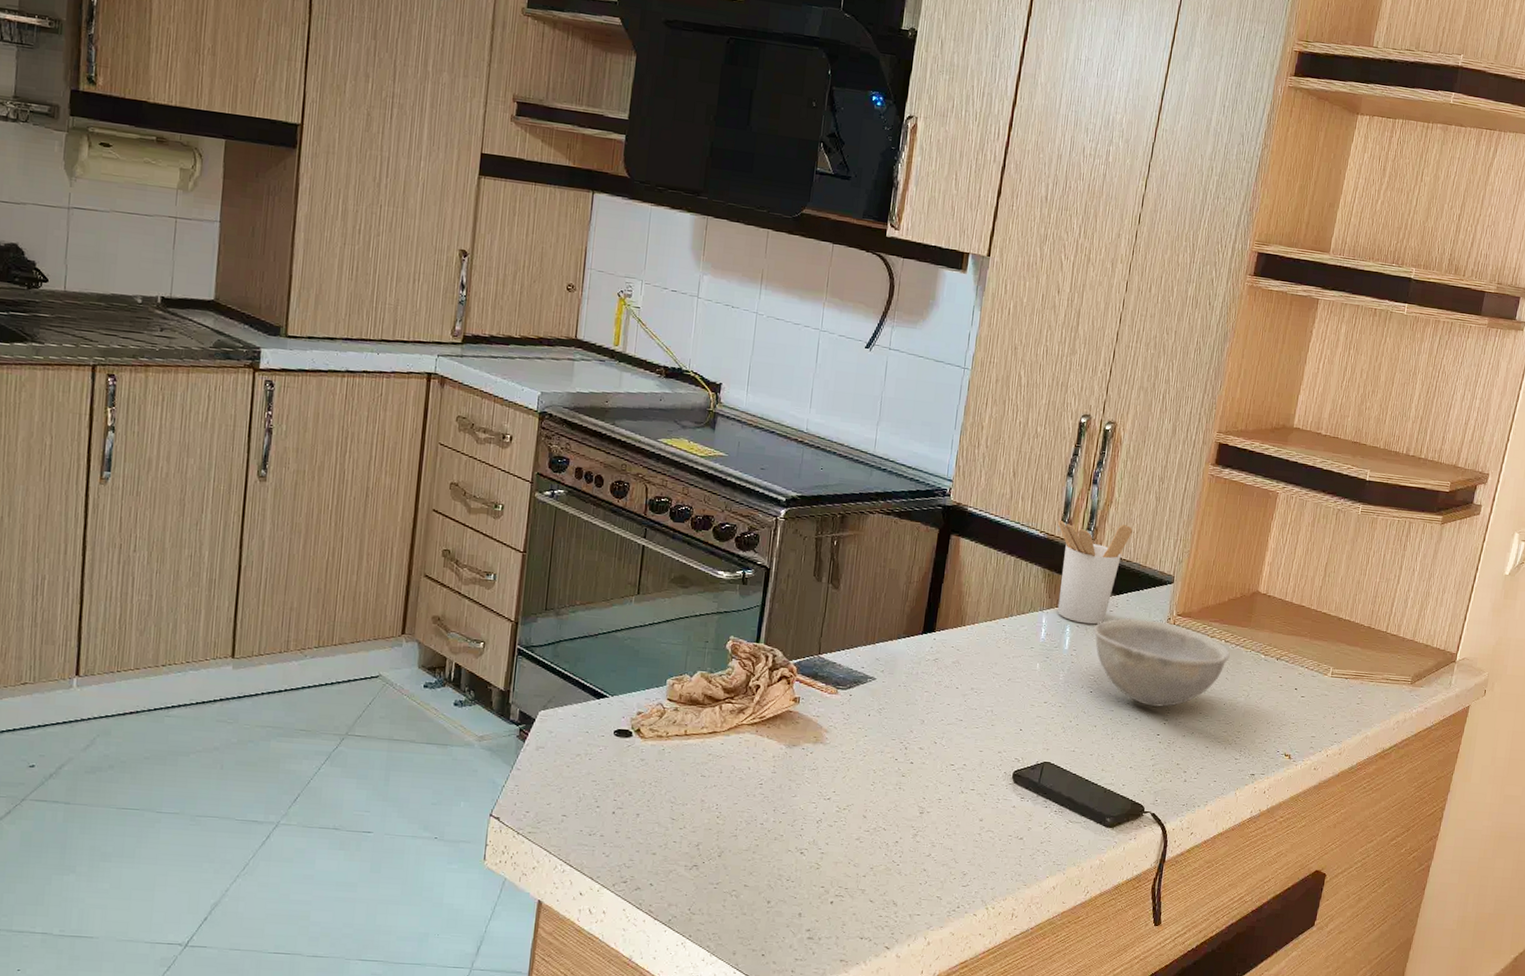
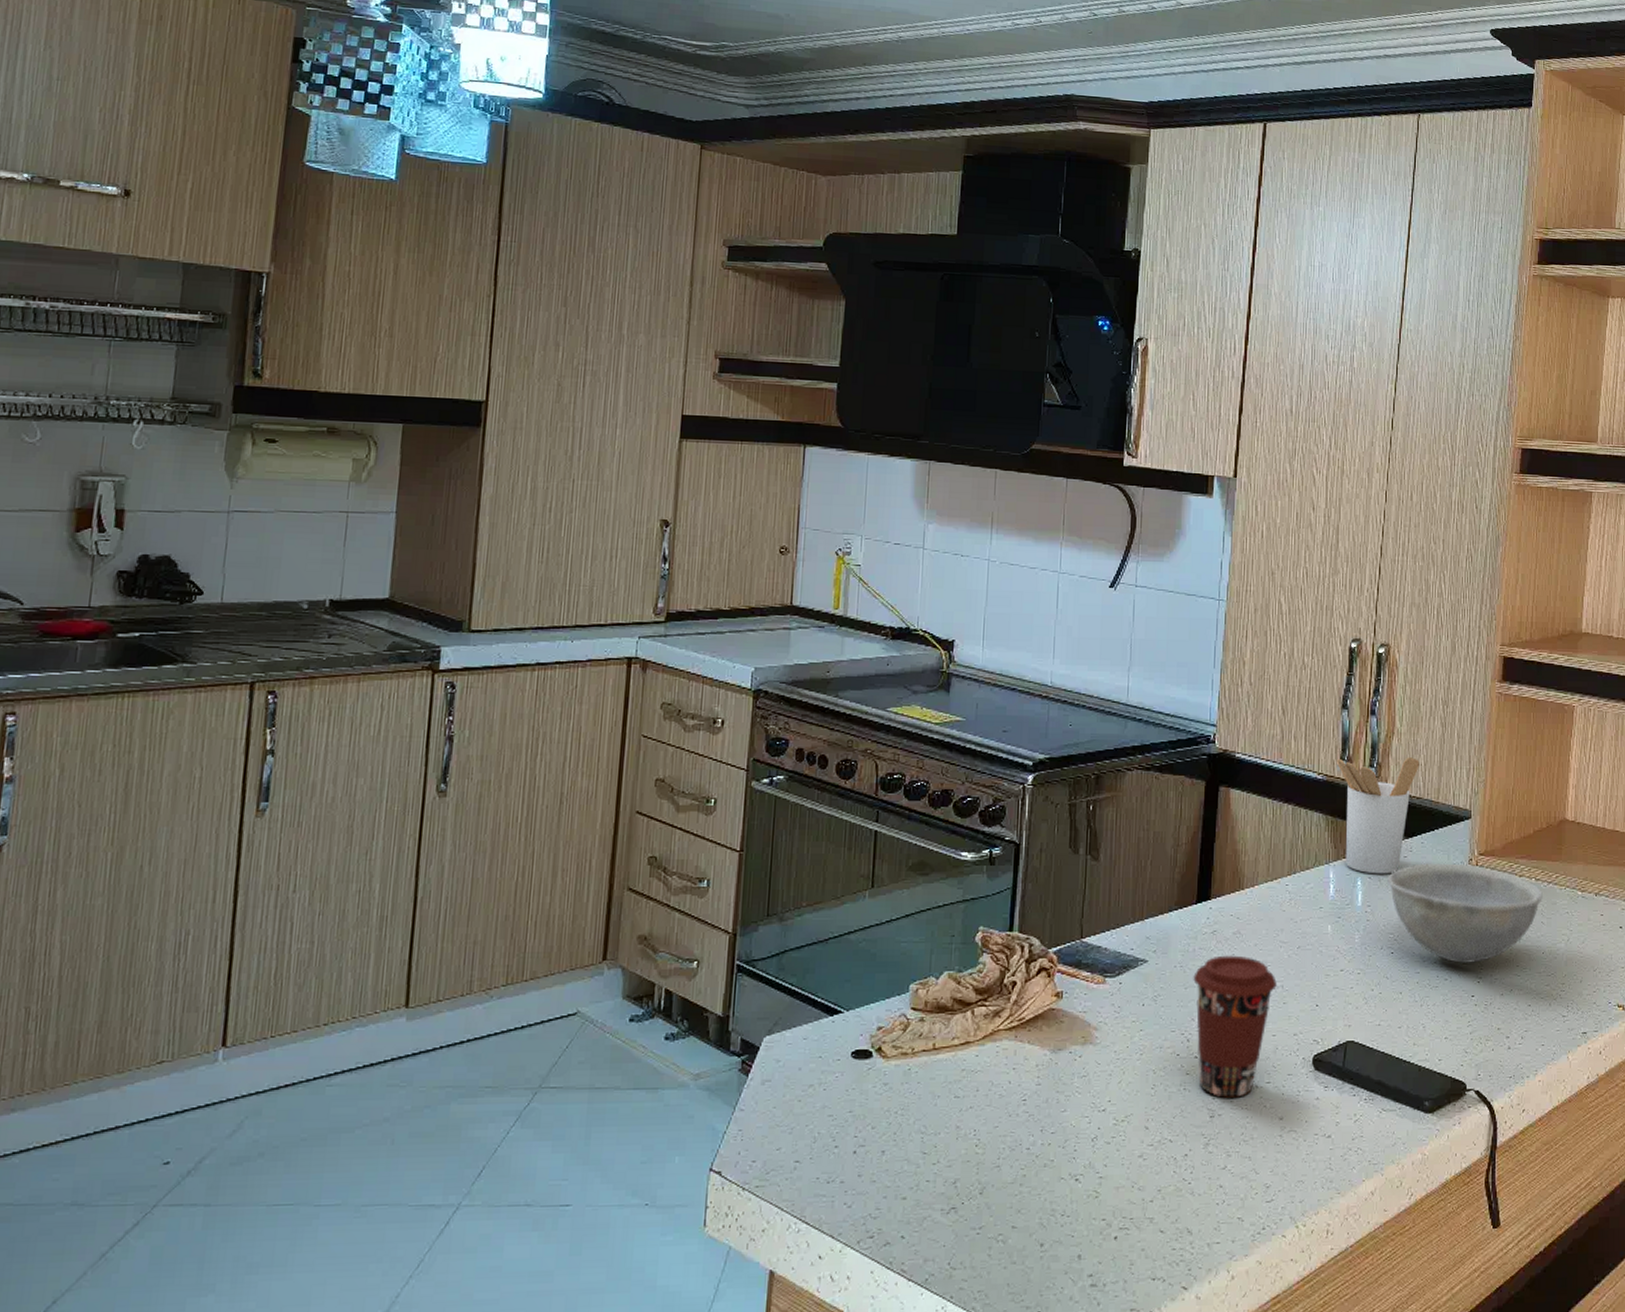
coffee cup: none [913,680,988,799] -> present [1193,955,1277,1098]

